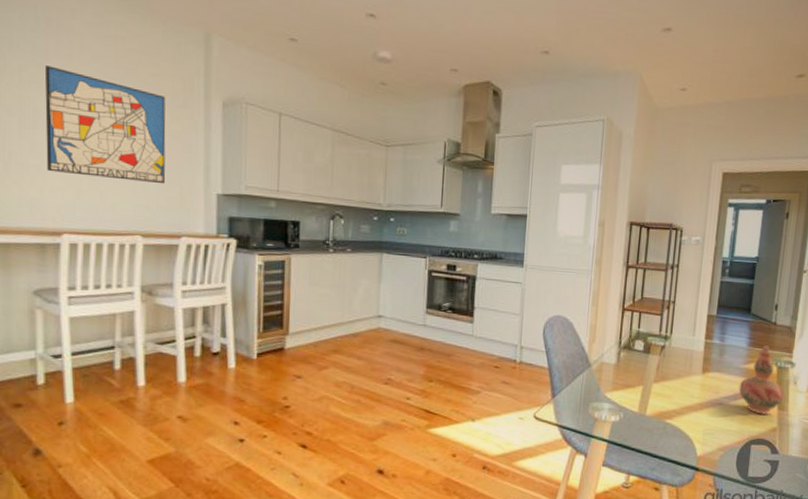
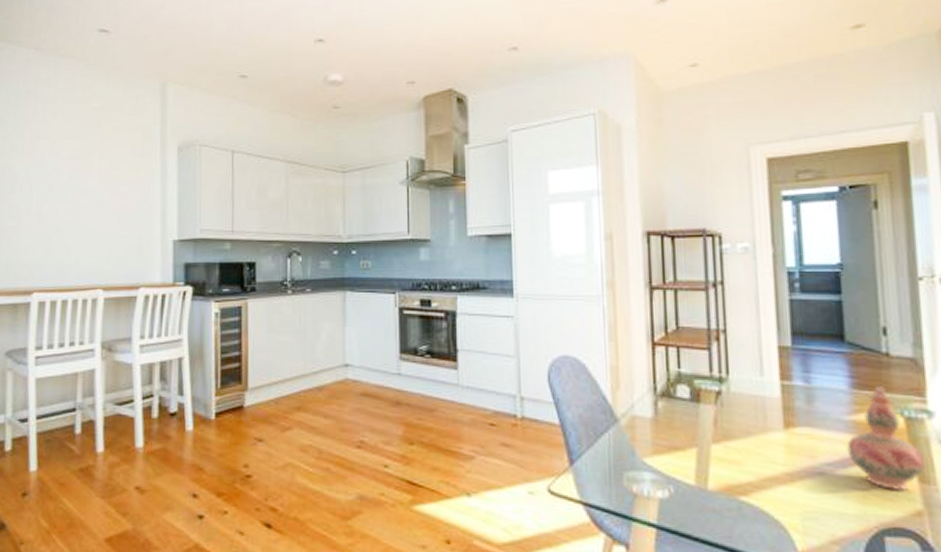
wall art: present [44,66,166,184] -> none [21,133,126,235]

